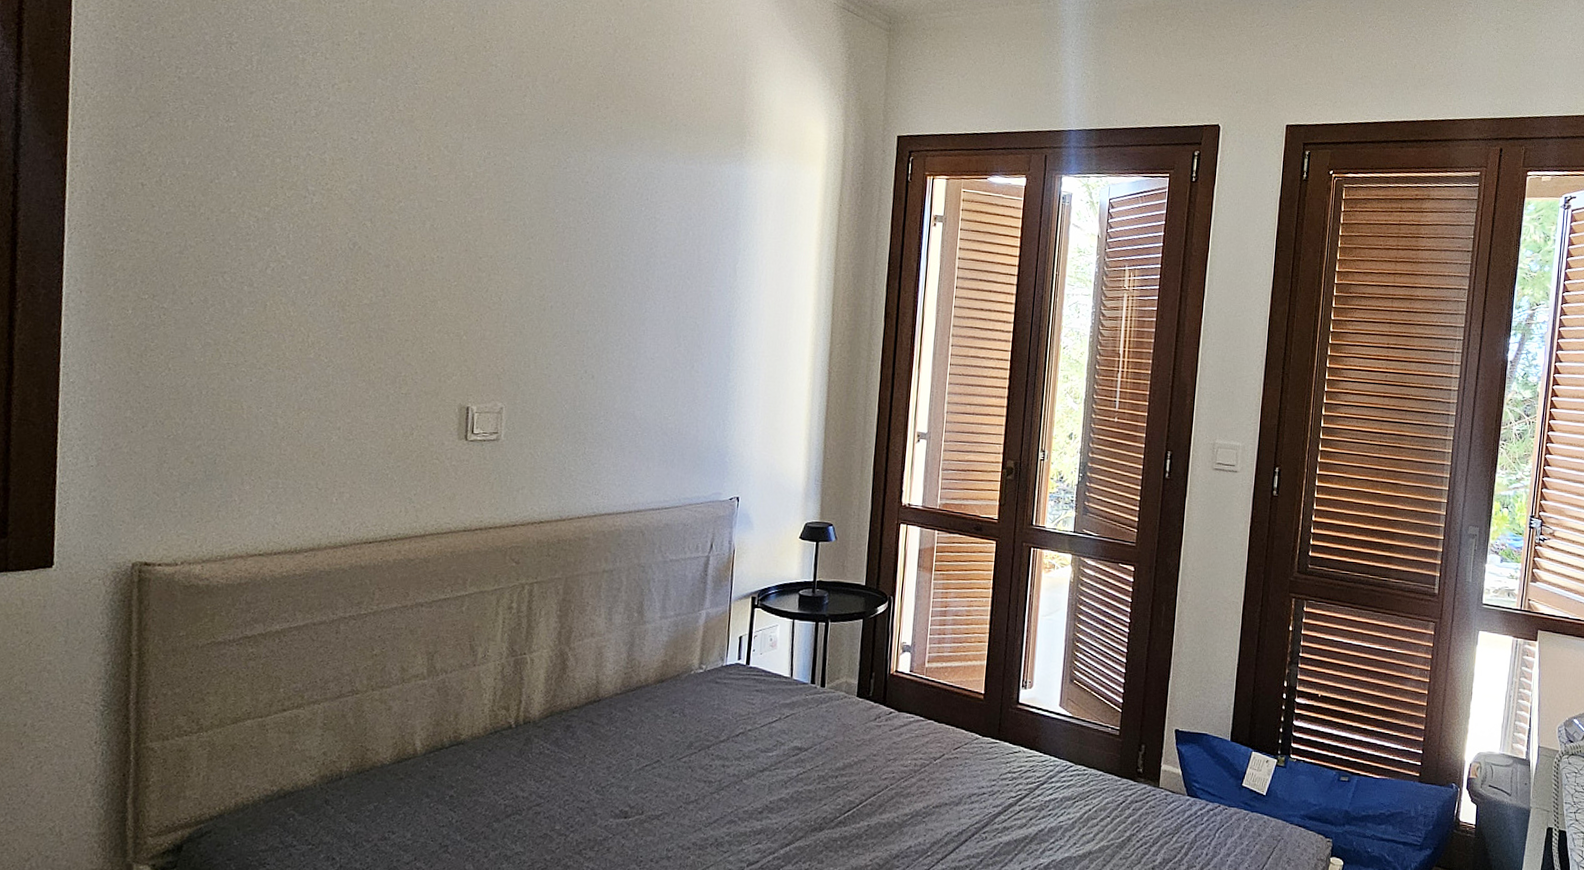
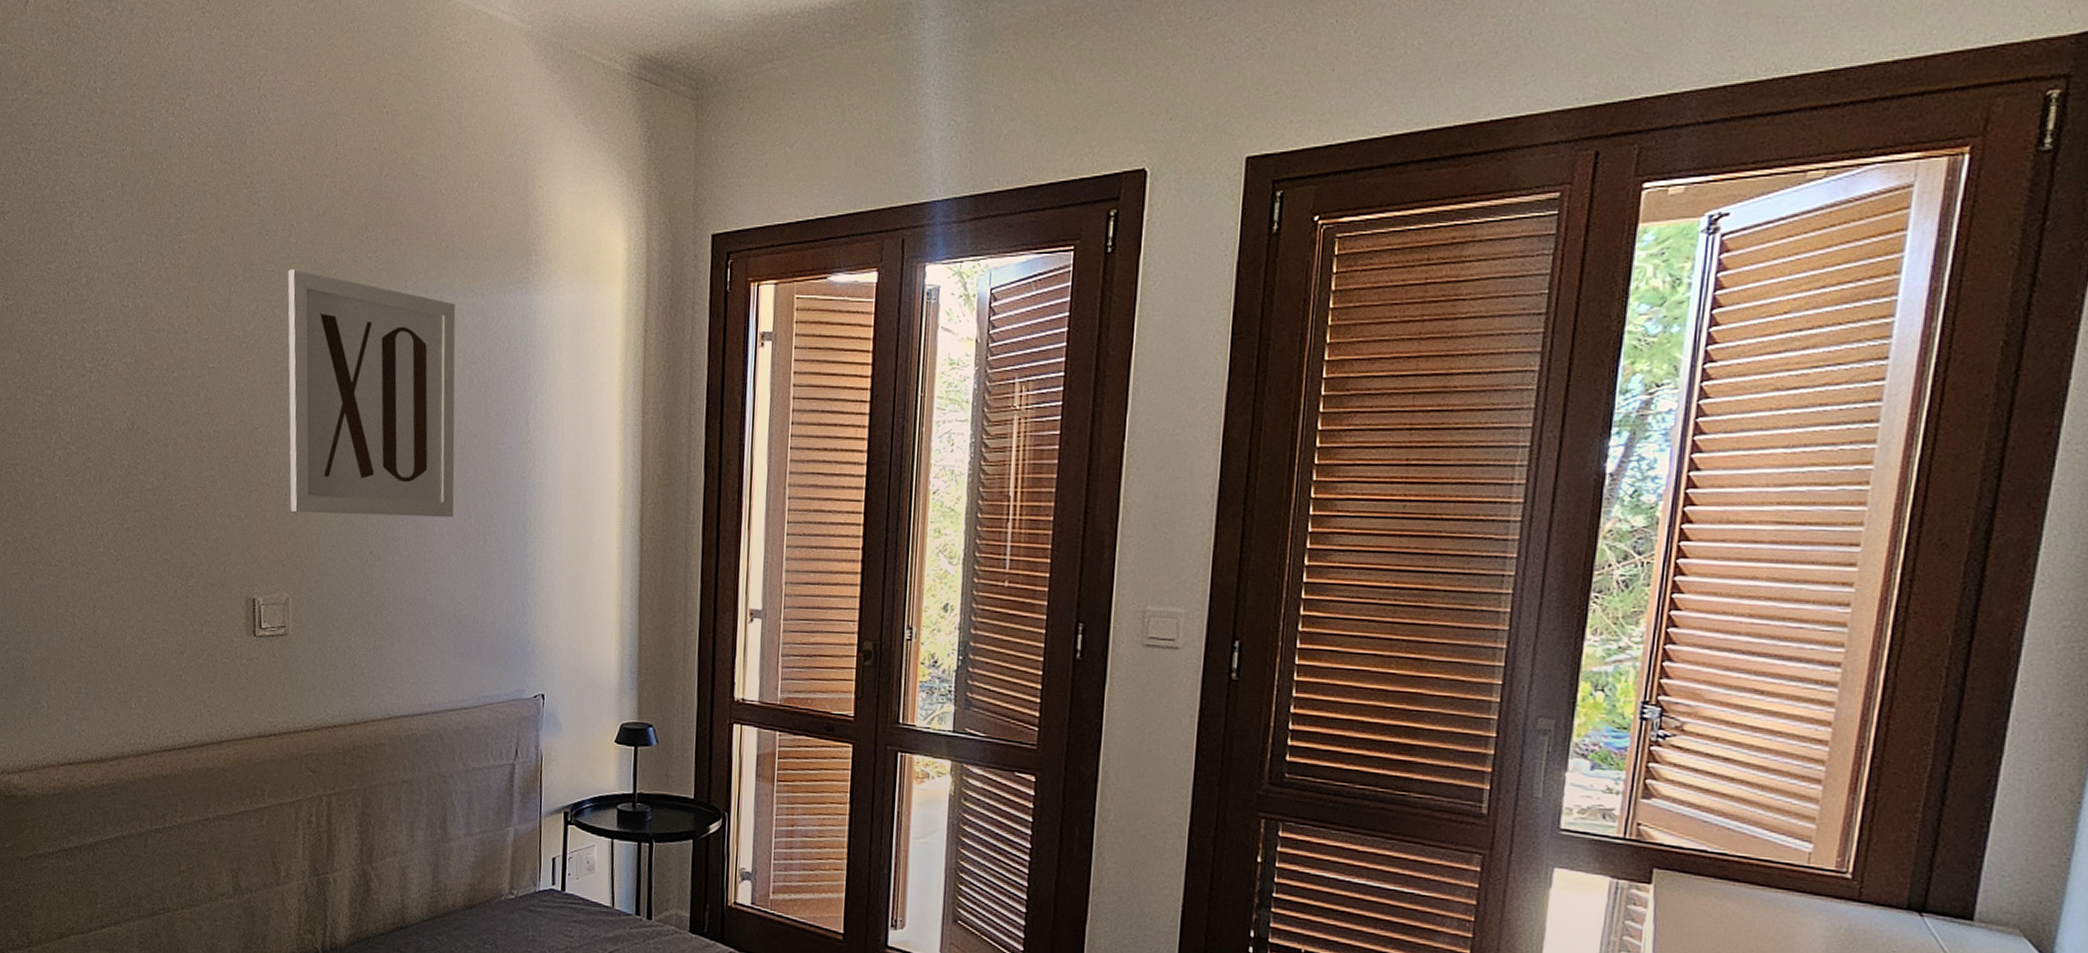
wall art: none [509,124,676,346] -> present [287,269,456,518]

